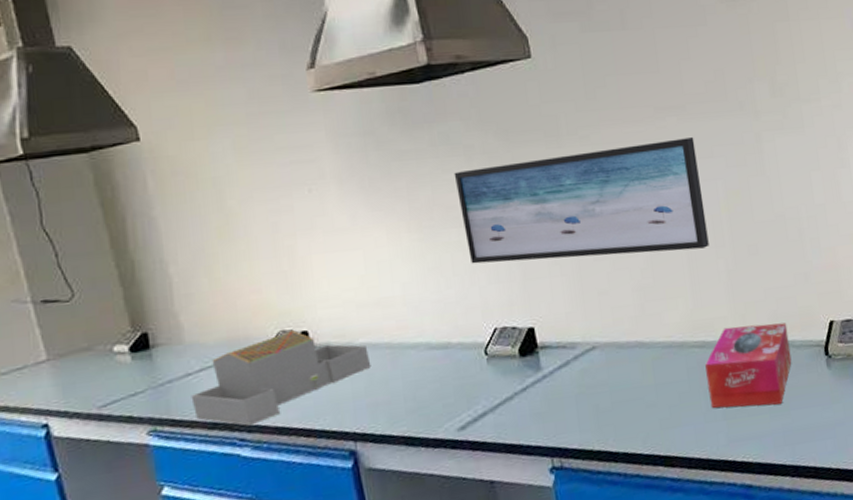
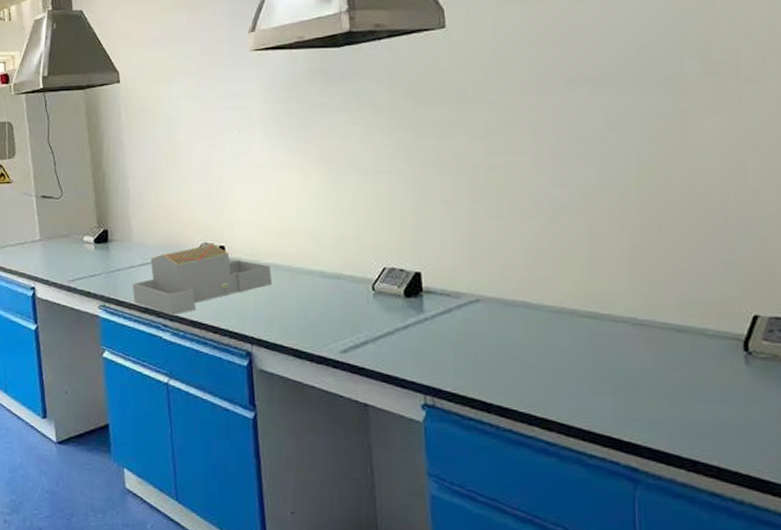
wall art: present [454,136,709,264] -> none [362,109,614,220]
tissue box: present [705,322,792,409] -> none [596,303,701,392]

